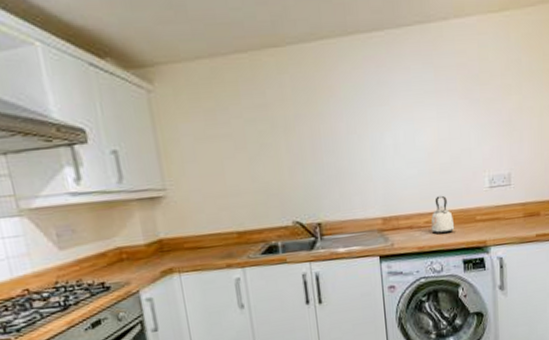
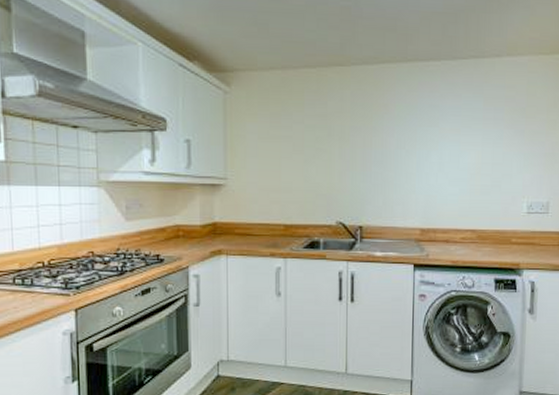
kettle: present [431,195,455,234] -> none [466,215,490,251]

